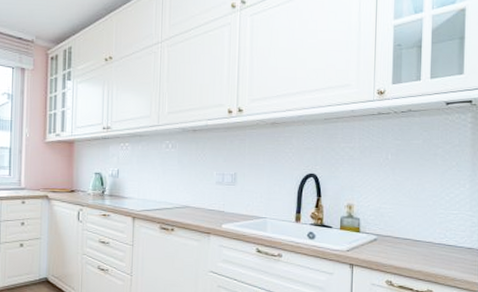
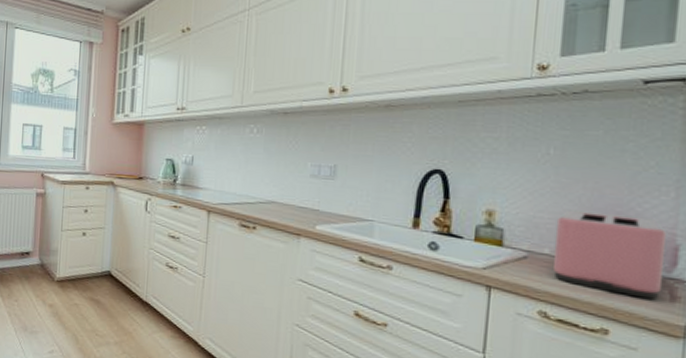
toaster: none [394,201,466,265] -> present [552,210,667,299]

